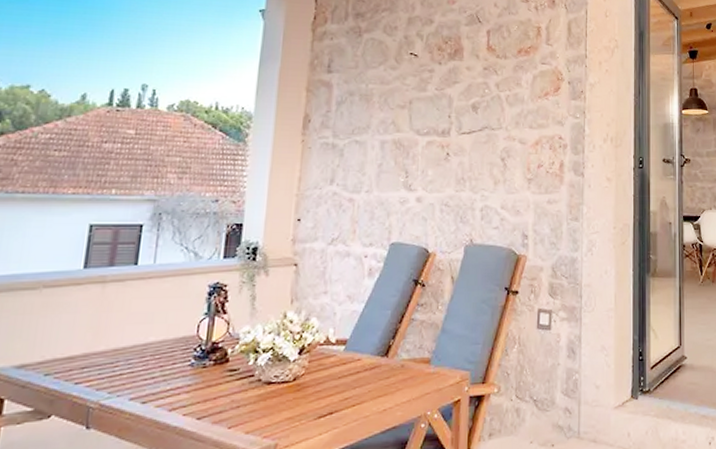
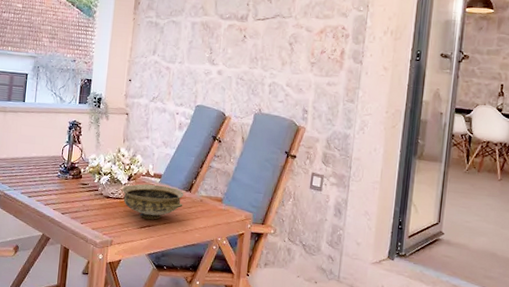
ceramic bowl: none [290,354,379,404] -> present [122,184,184,220]

